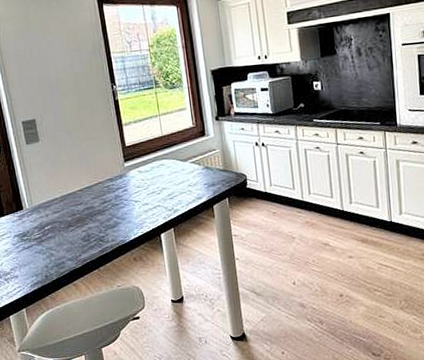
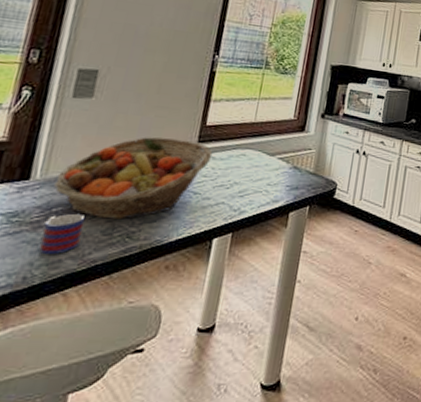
fruit basket: none [39,160,139,230] -> present [54,137,213,220]
mug: none [44,228,71,260] -> present [39,213,86,255]

